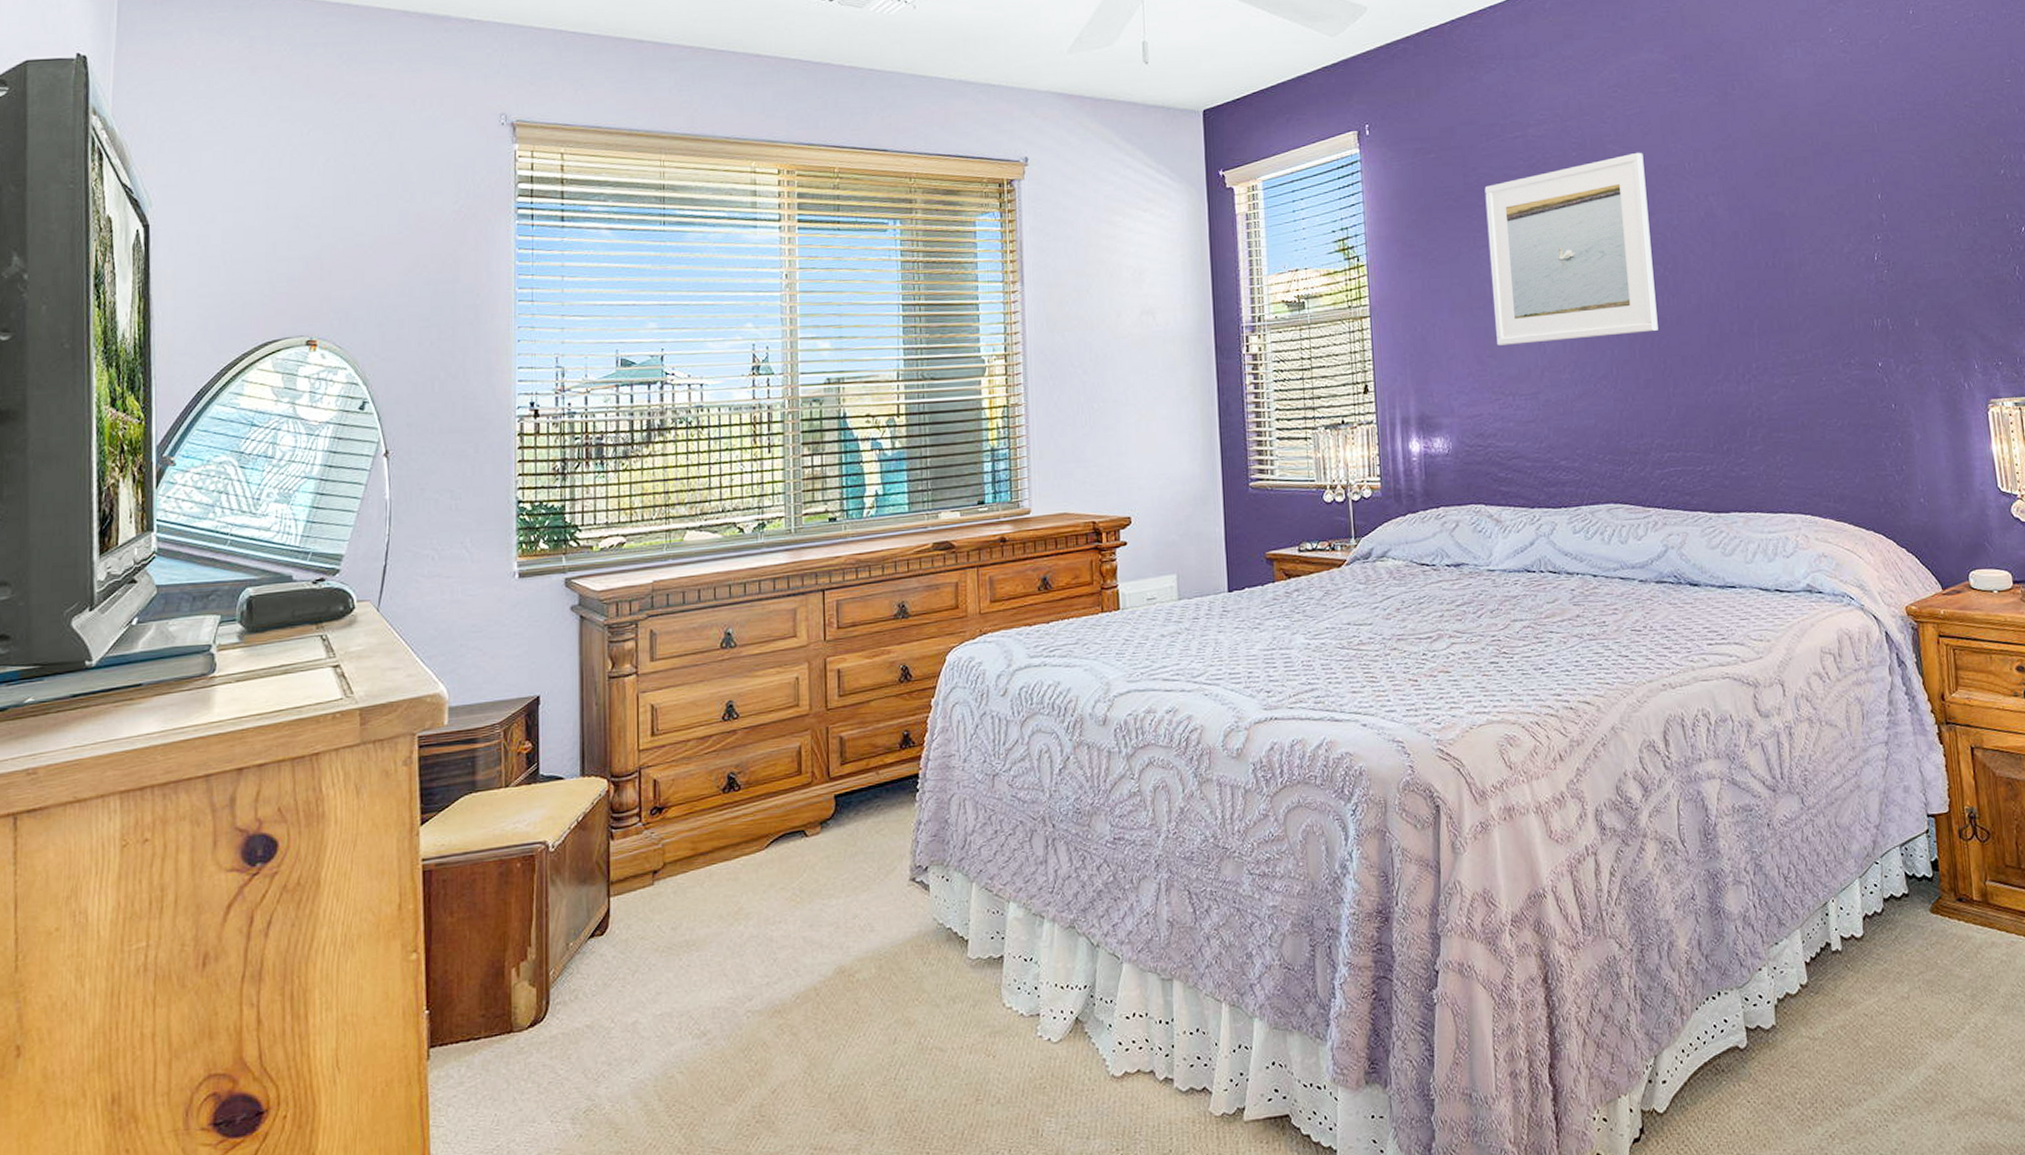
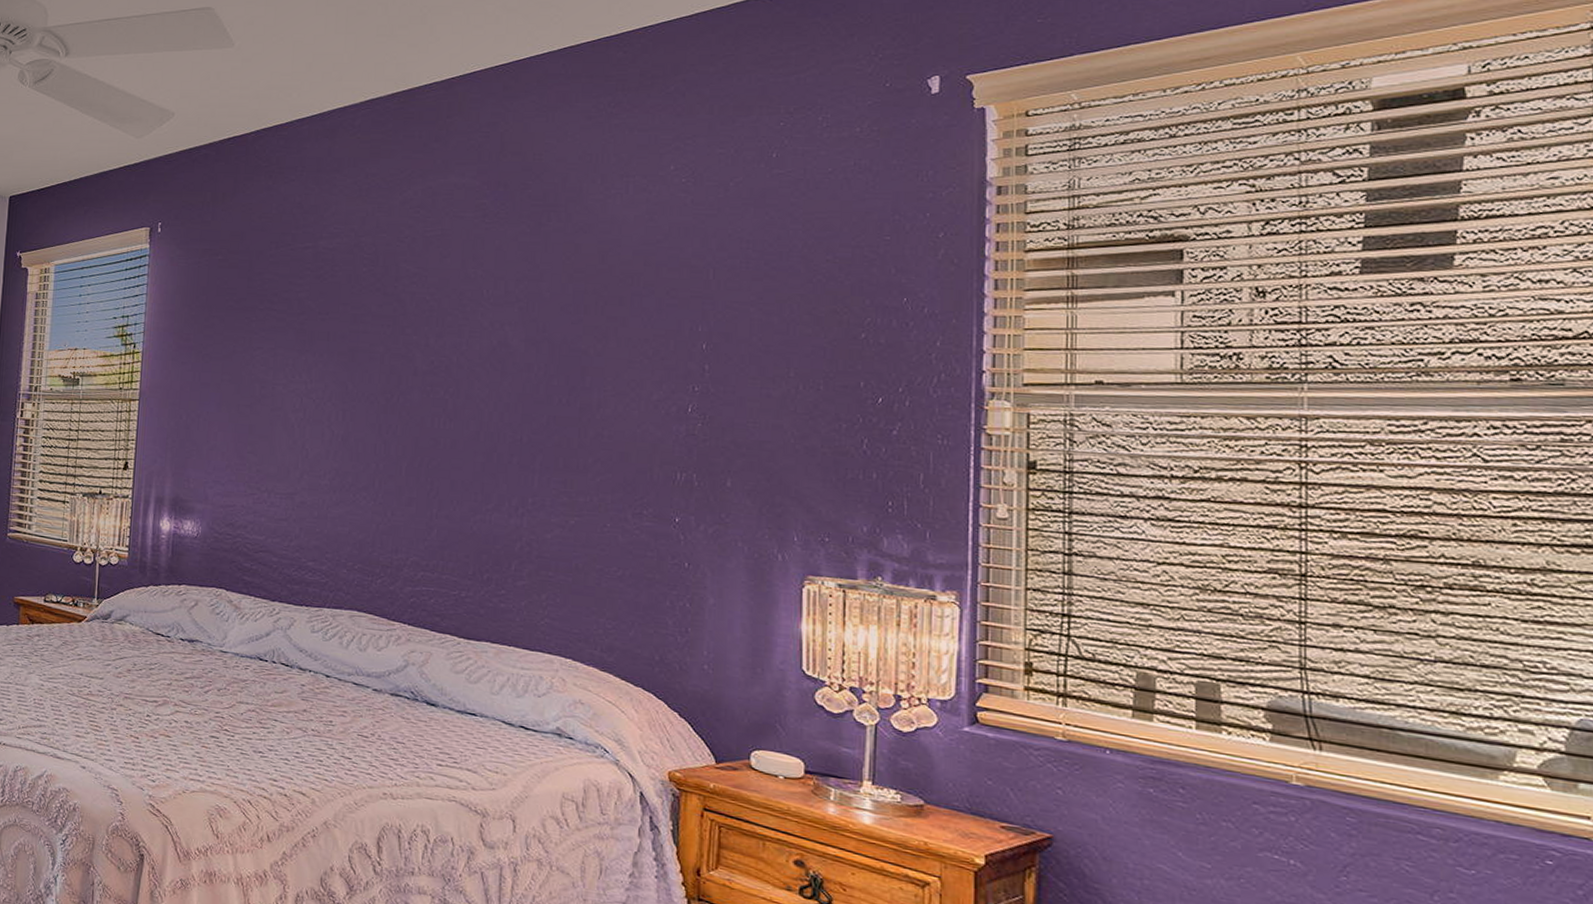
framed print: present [1484,152,1658,346] -> none [259,274,439,452]

